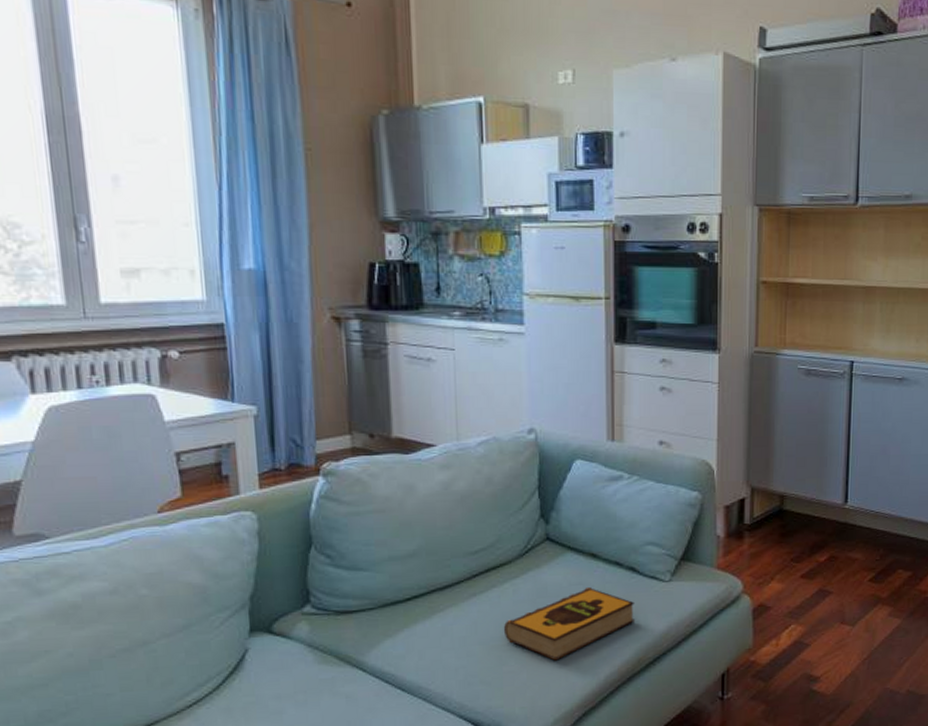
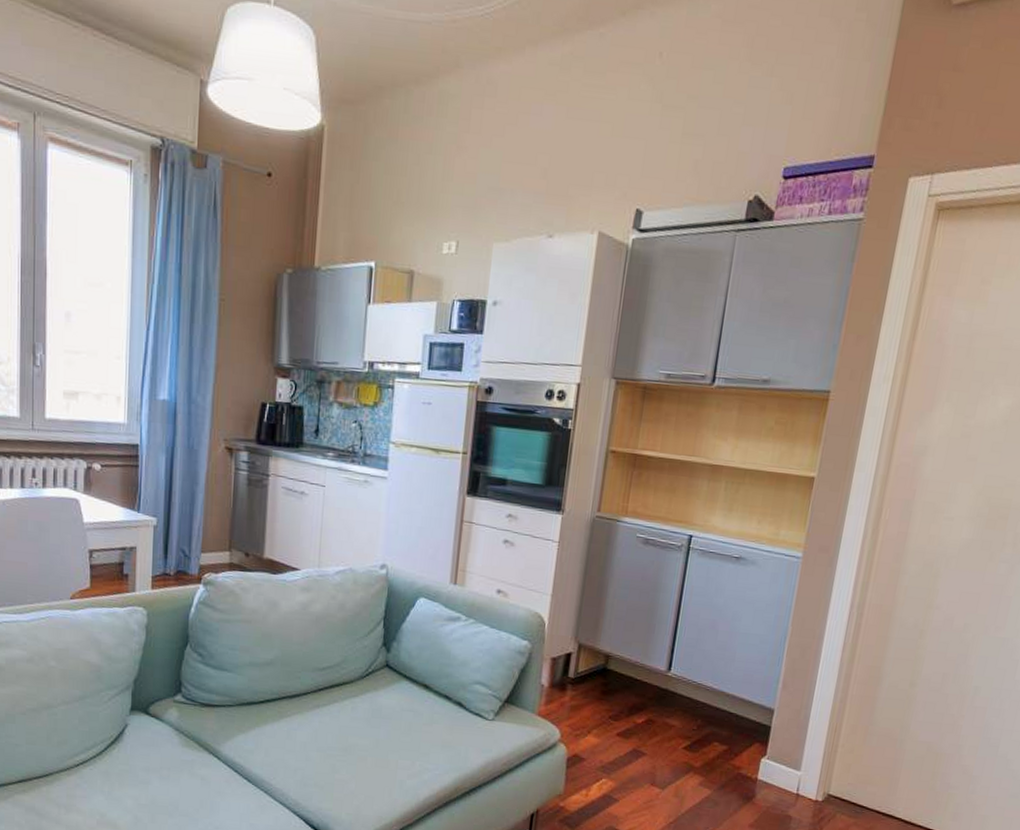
hardback book: present [503,586,636,661] -> none [339,714,459,777]

